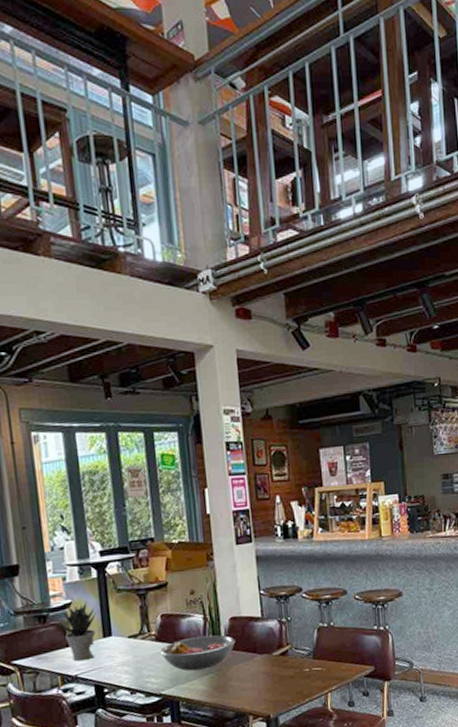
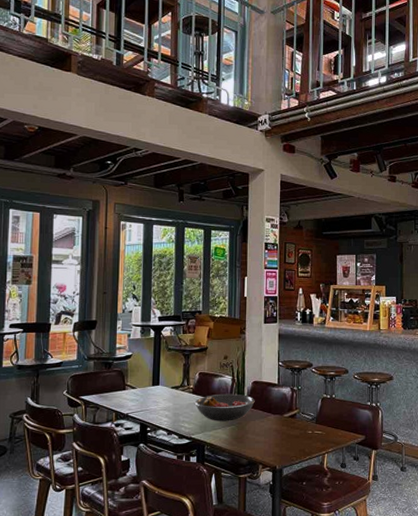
potted plant: present [55,601,96,662] -> none [117,355,150,403]

